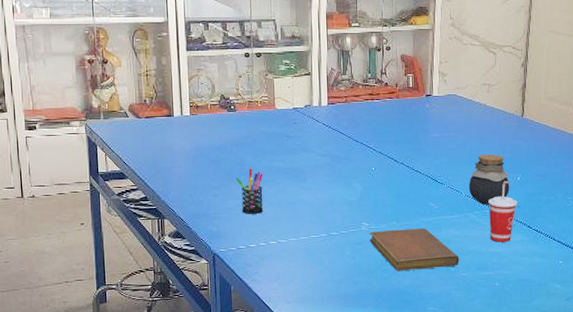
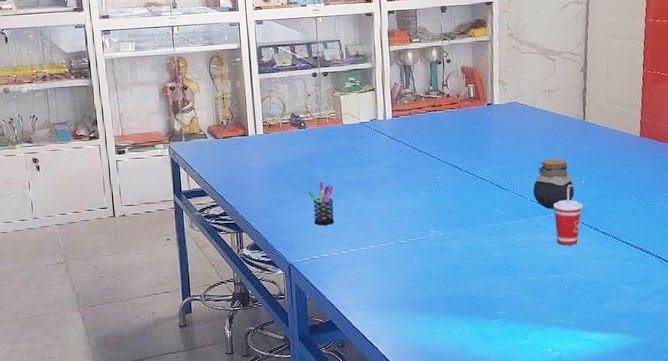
notebook: present [370,228,459,272] -> none [437,234,527,277]

